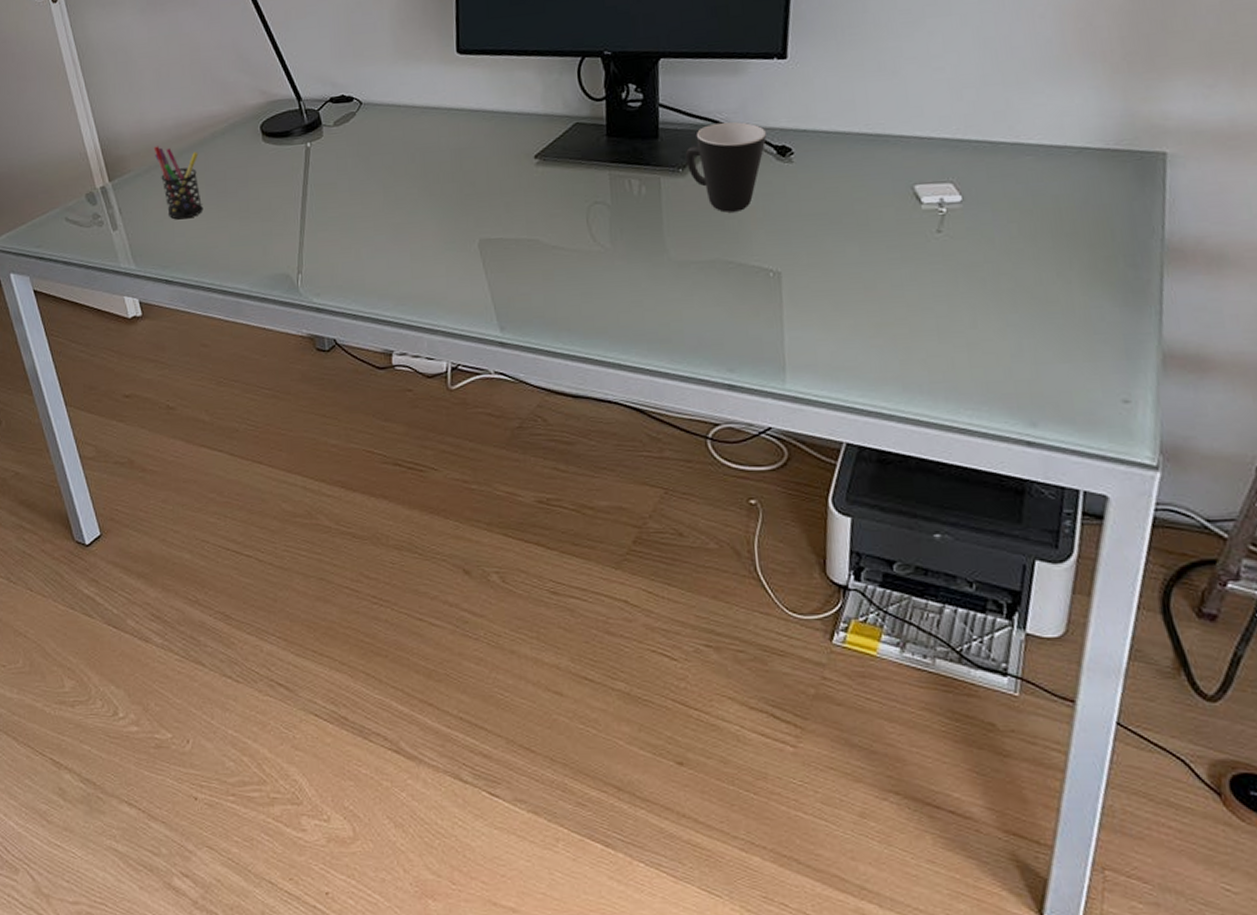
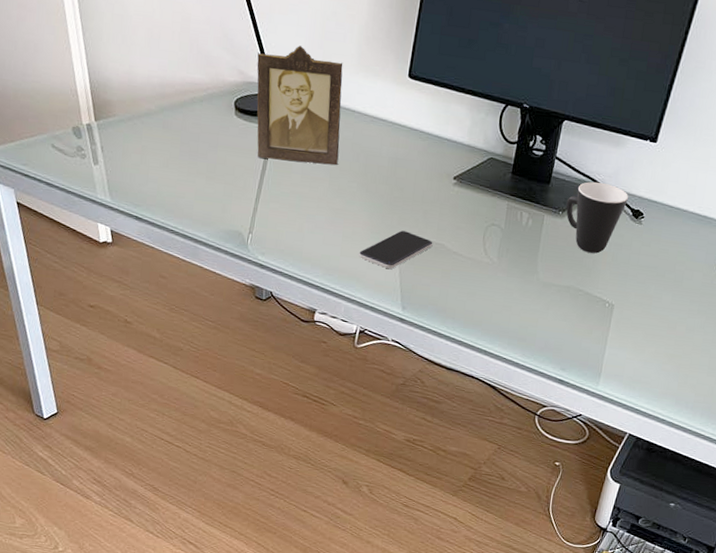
pen holder: present [153,146,203,220] -> none [138,98,178,168]
photo frame: none [279,47,390,183] -> present [256,46,343,166]
smartphone: none [434,232,524,284] -> present [359,230,433,270]

